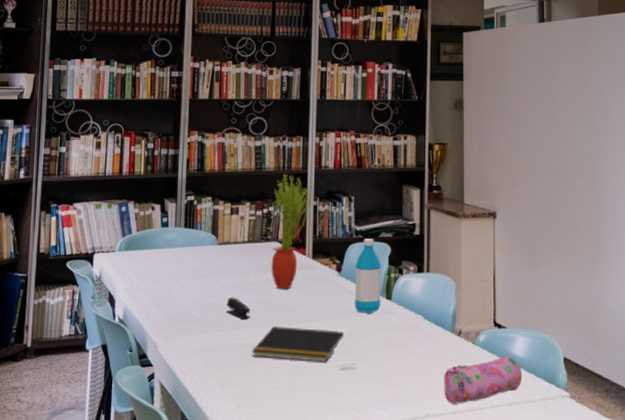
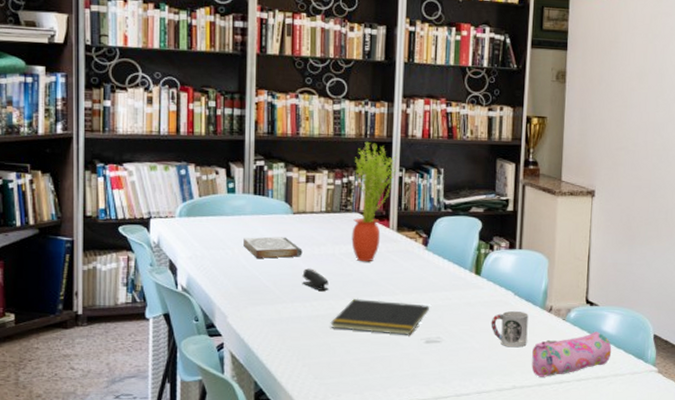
book: none [174,267,227,288] -> present [243,236,303,258]
water bottle: present [354,239,382,314] -> none [441,213,471,288]
cup: none [402,336,439,373] -> present [490,311,528,348]

